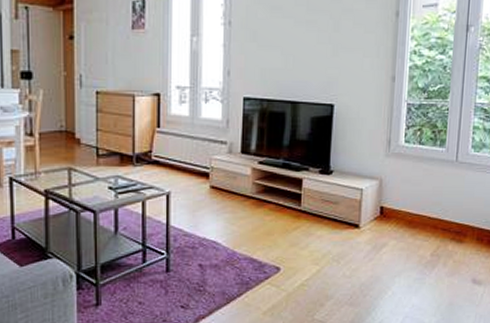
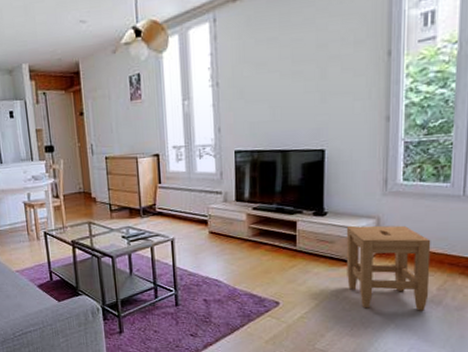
stool: none [349,187,427,278] -> present [346,225,431,311]

